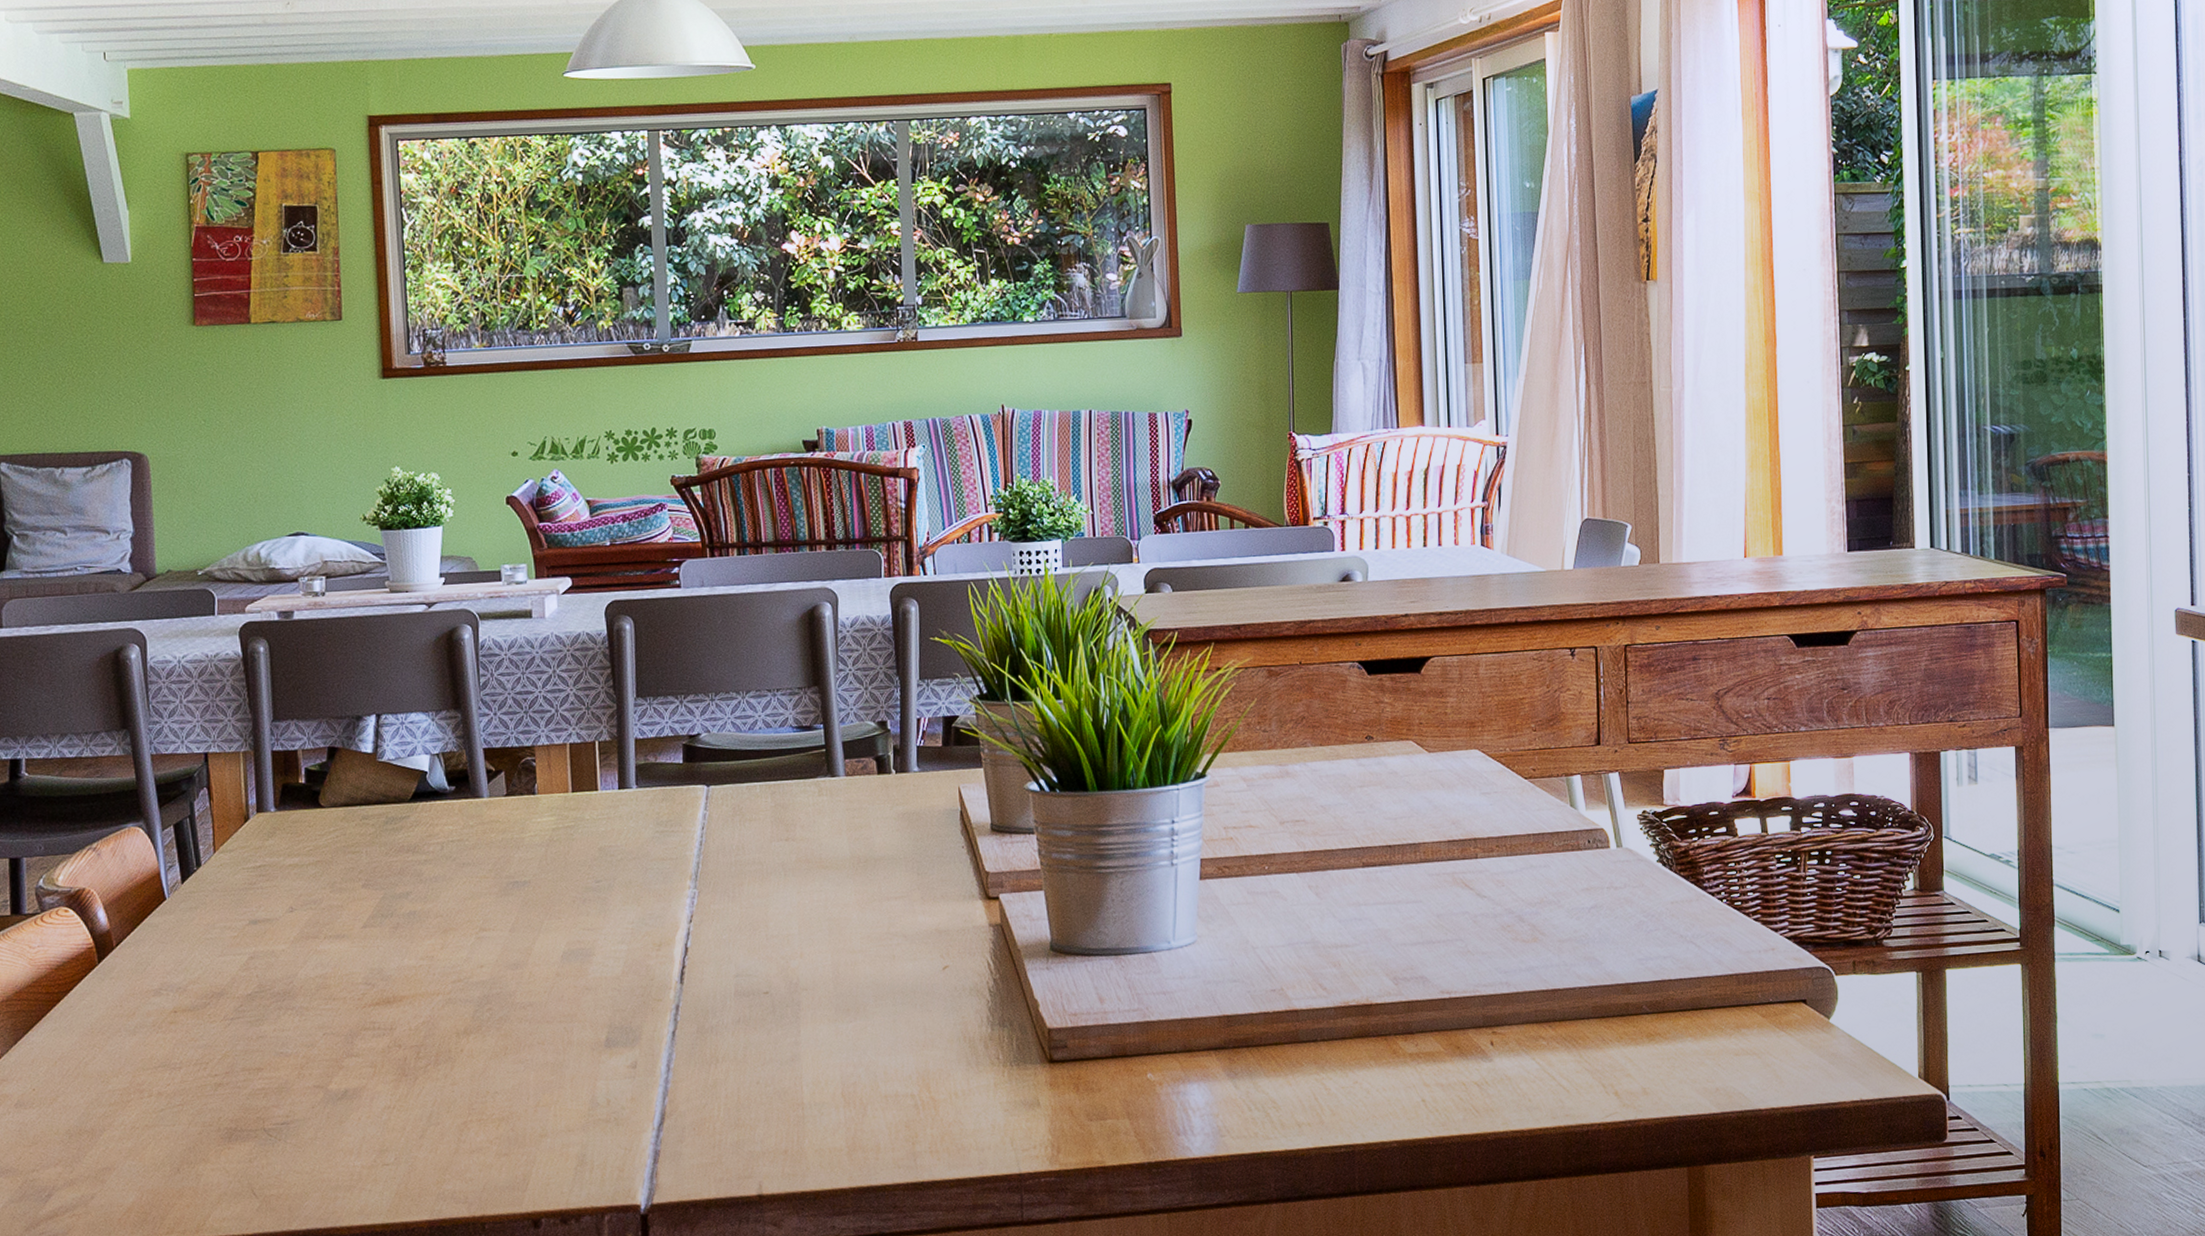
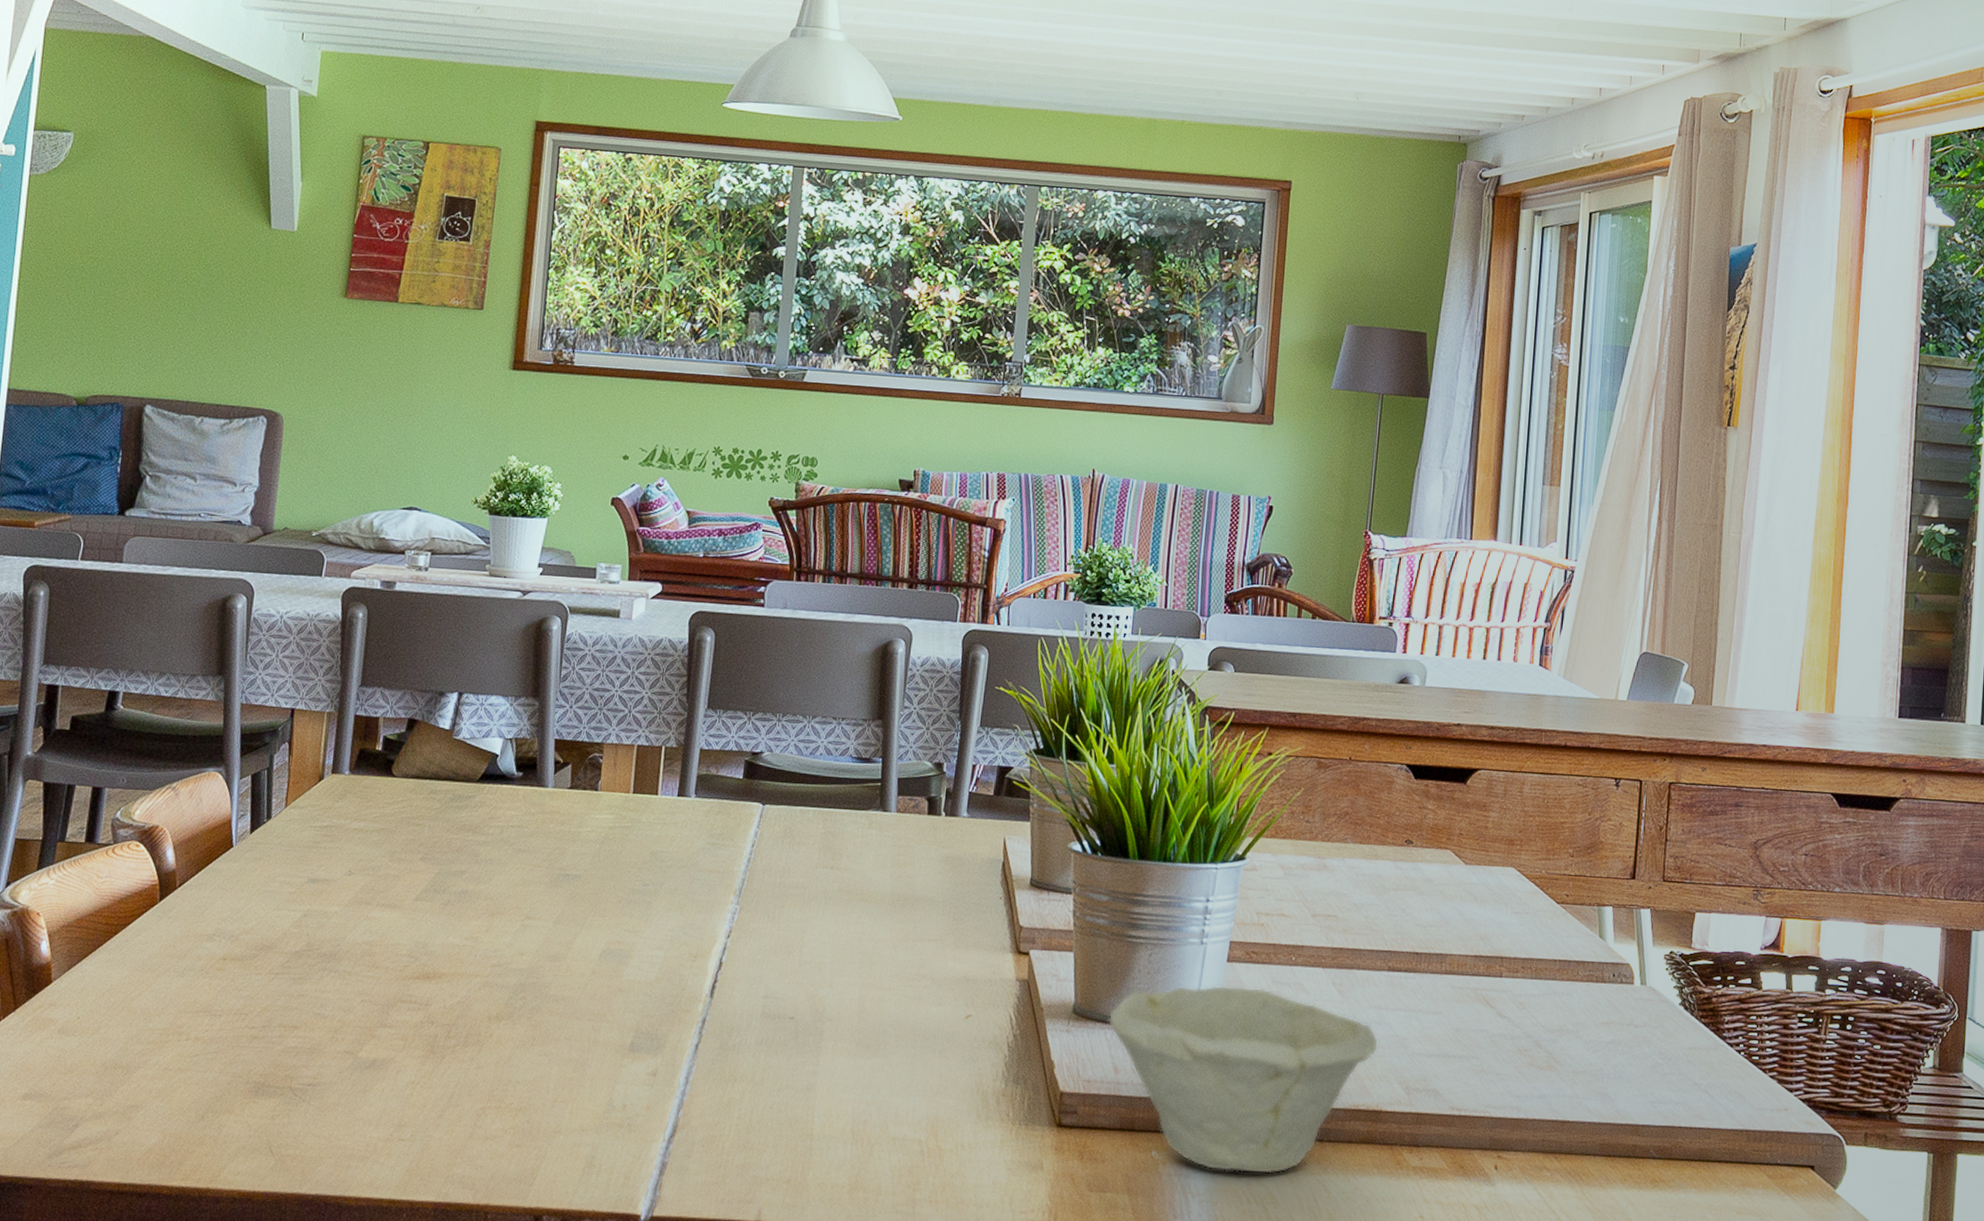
bowl: none [1086,901,1361,1084] -> present [1108,985,1378,1175]

